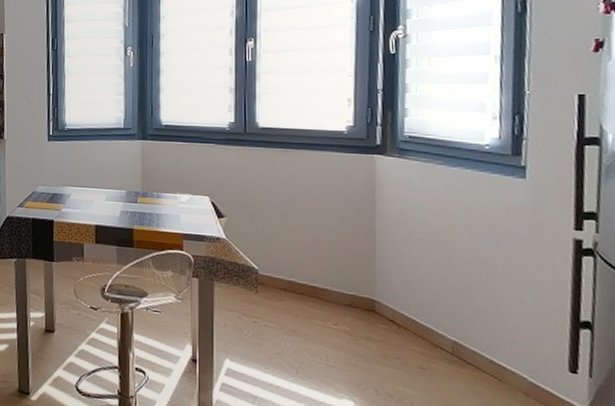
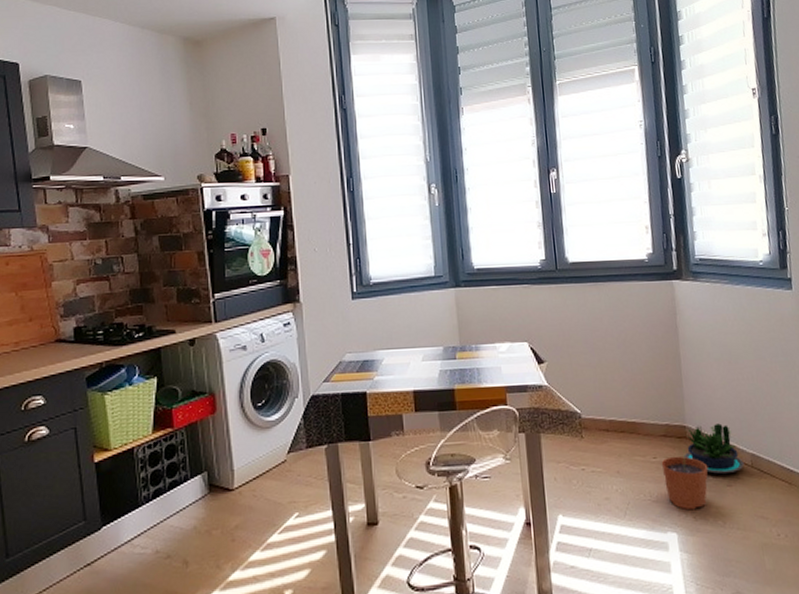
plant pot: none [342,318,398,384] -> present [661,444,708,511]
potted plant: none [369,302,443,356] -> present [683,423,744,474]

